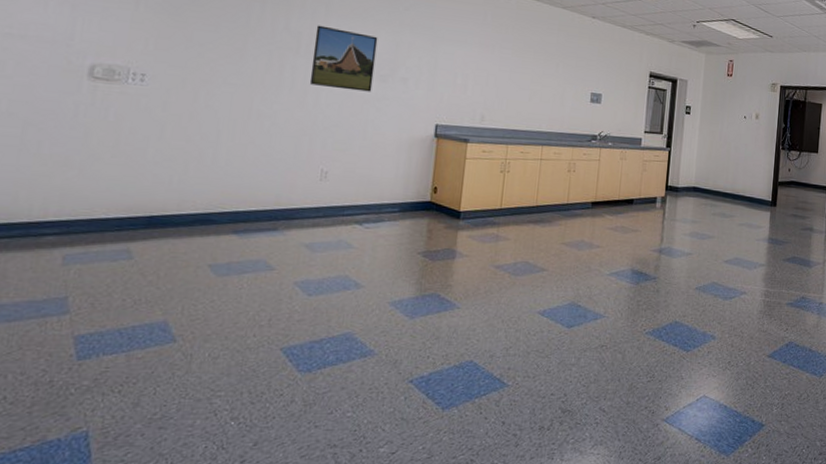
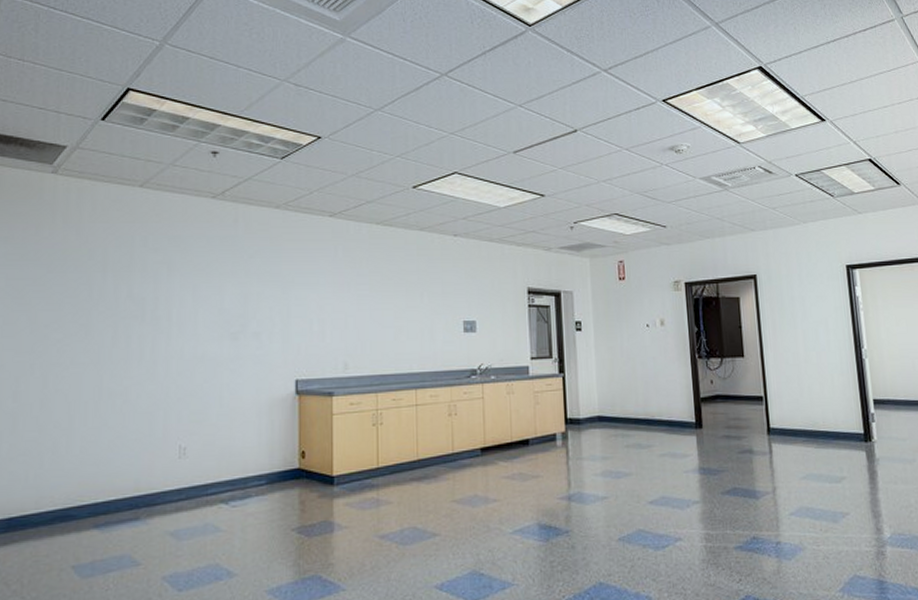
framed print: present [309,25,378,92] -> none [158,287,225,354]

